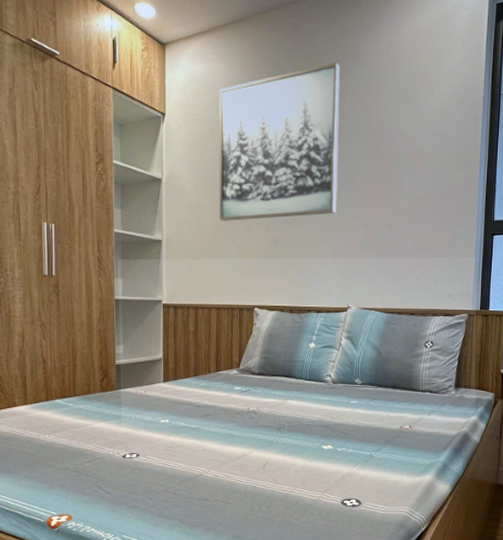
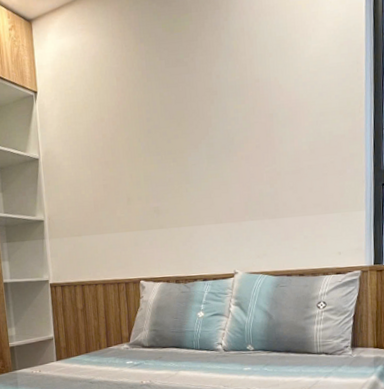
wall art: present [219,62,340,221] -> none [88,18,217,196]

